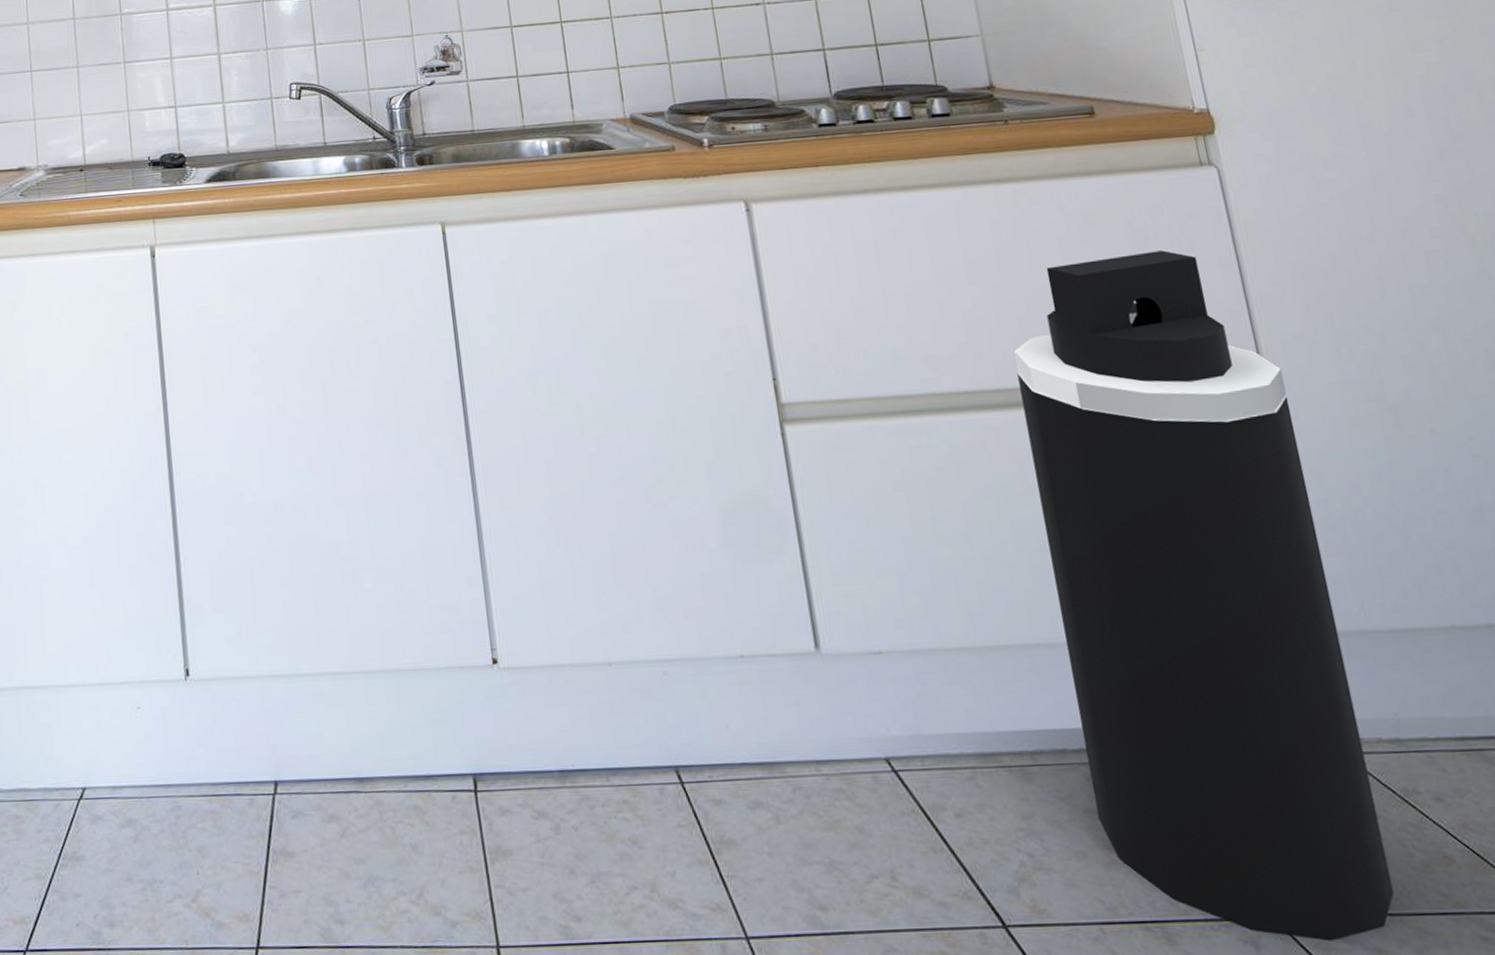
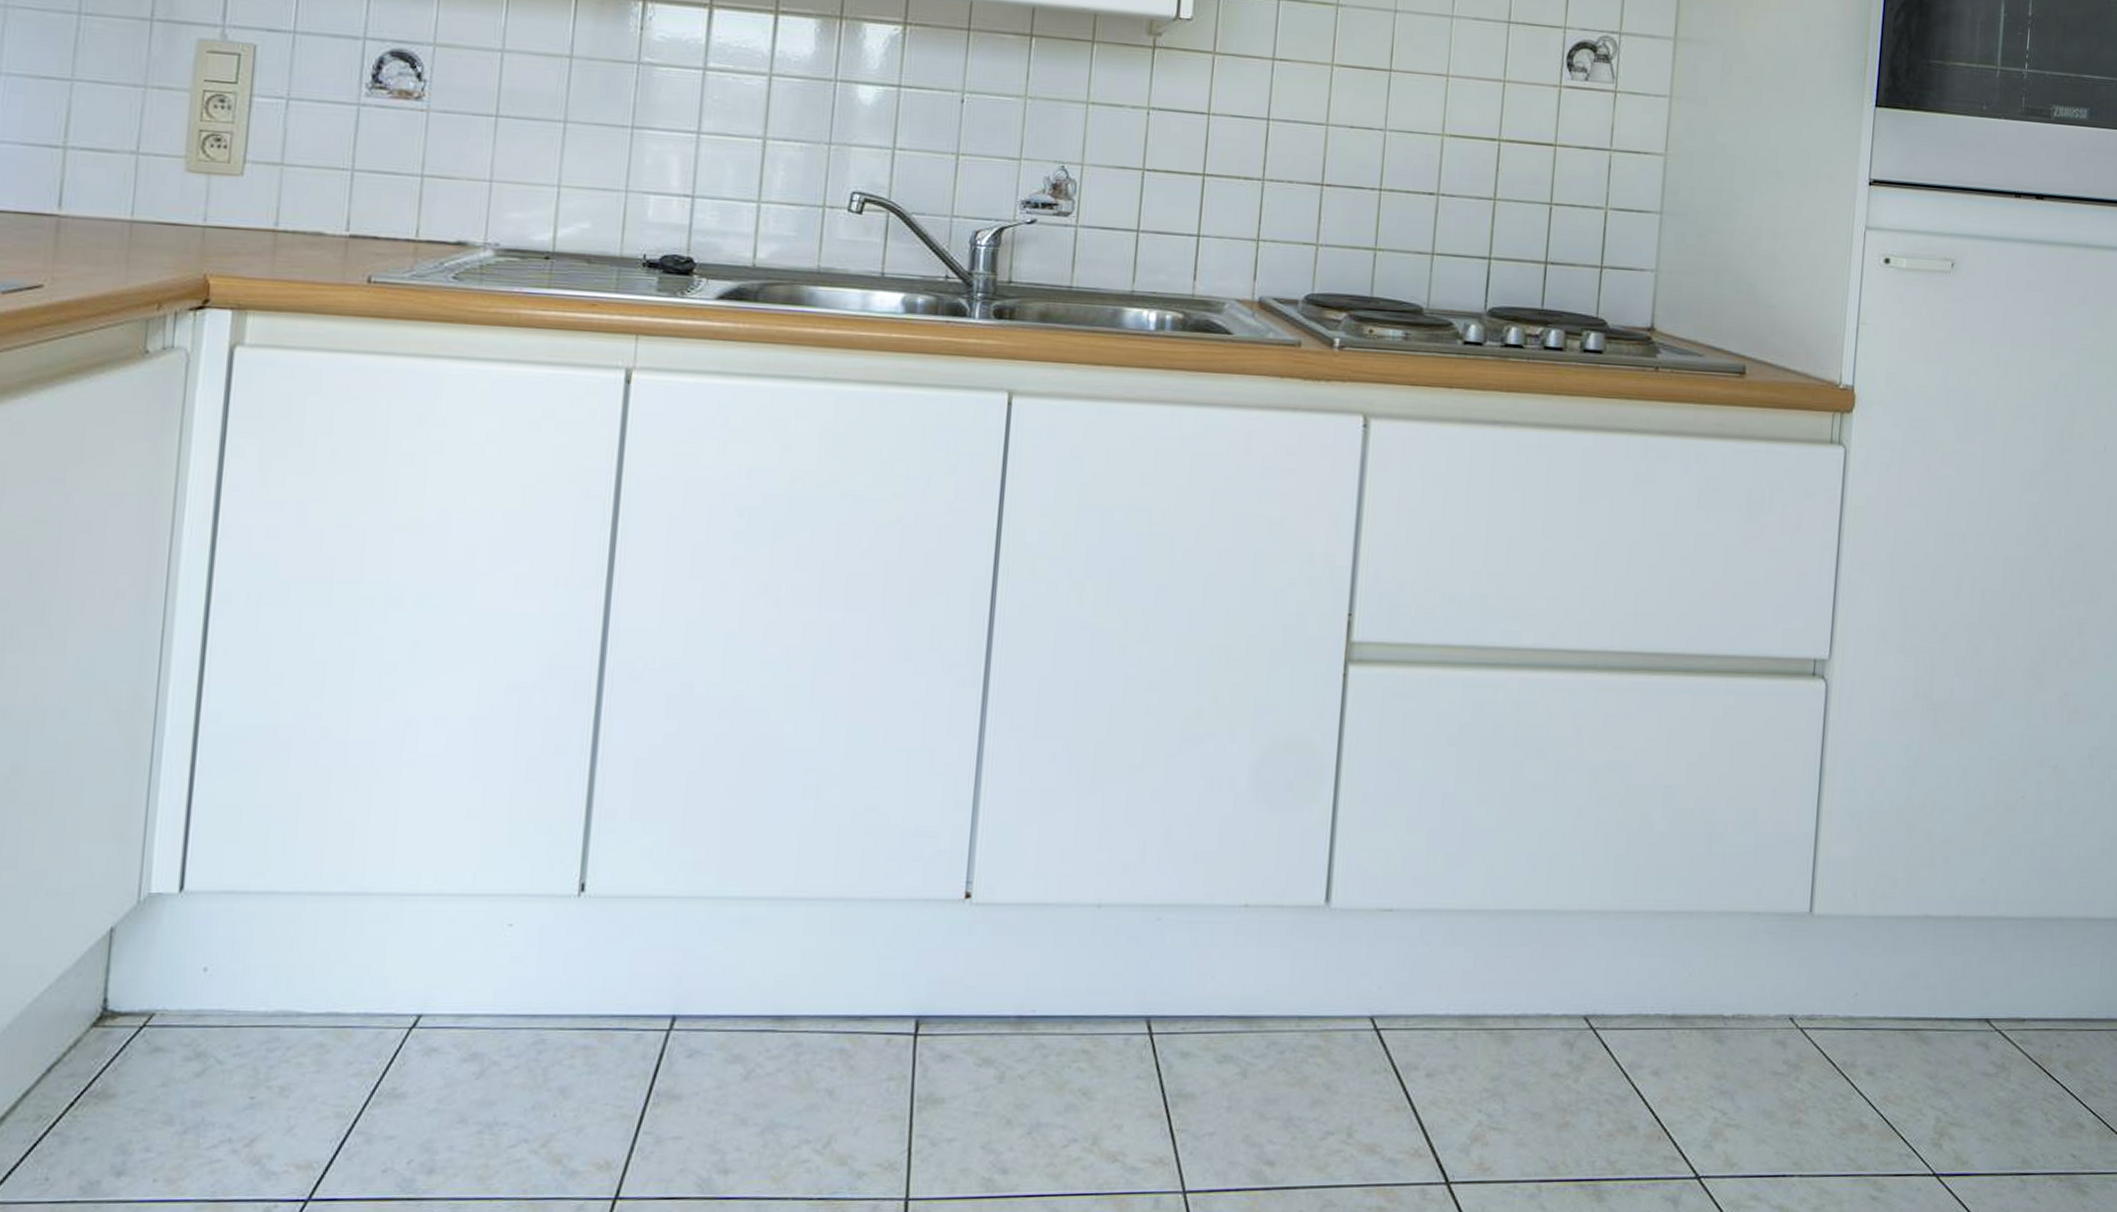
trash can: present [1013,250,1394,941] -> none [1563,525,1848,1199]

